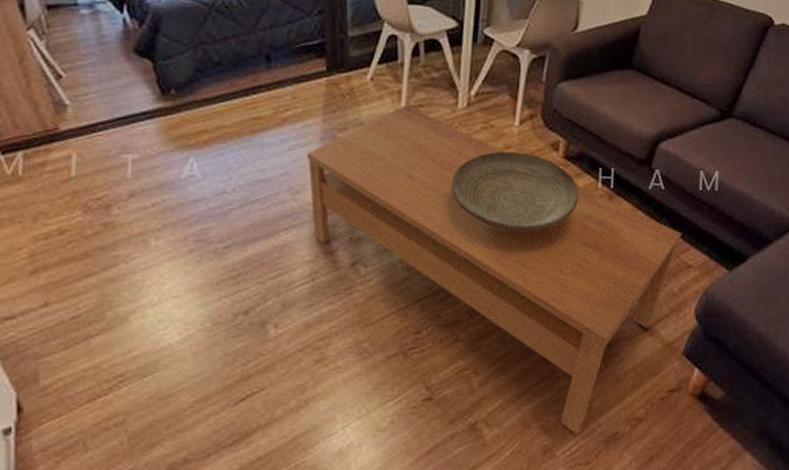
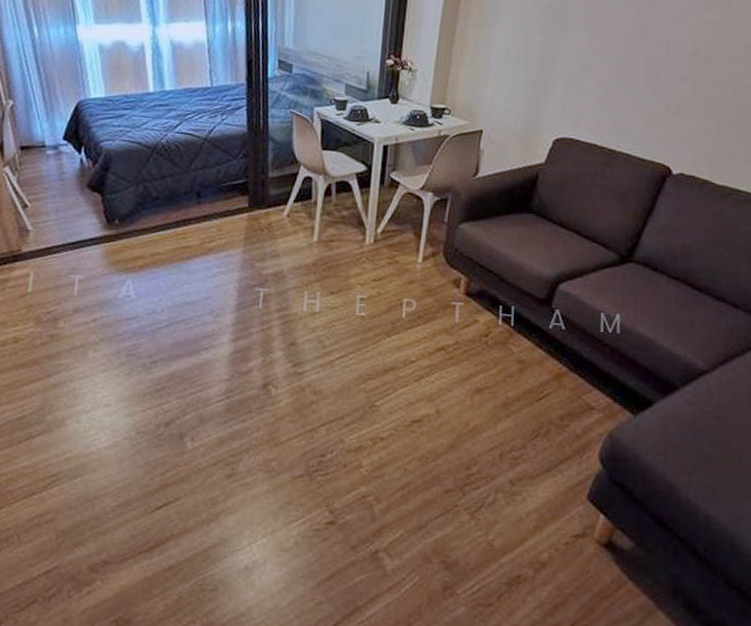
coffee table: present [307,105,682,435] -> none [228,240,584,574]
decorative bowl: present [451,151,579,233] -> none [357,285,480,365]

